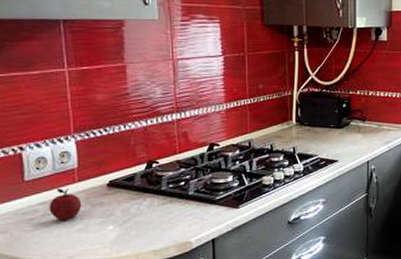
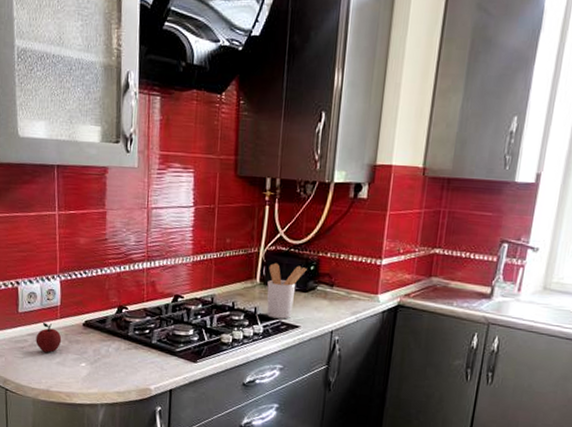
utensil holder: none [303,103,340,156] -> present [267,262,307,319]

